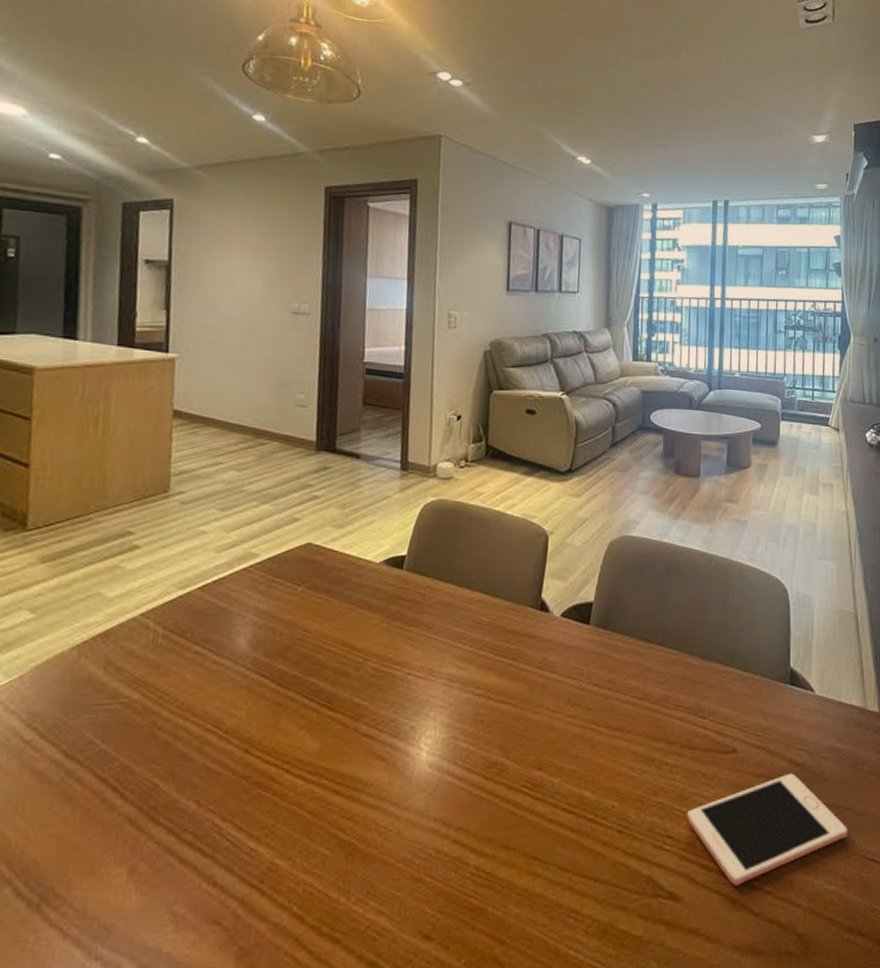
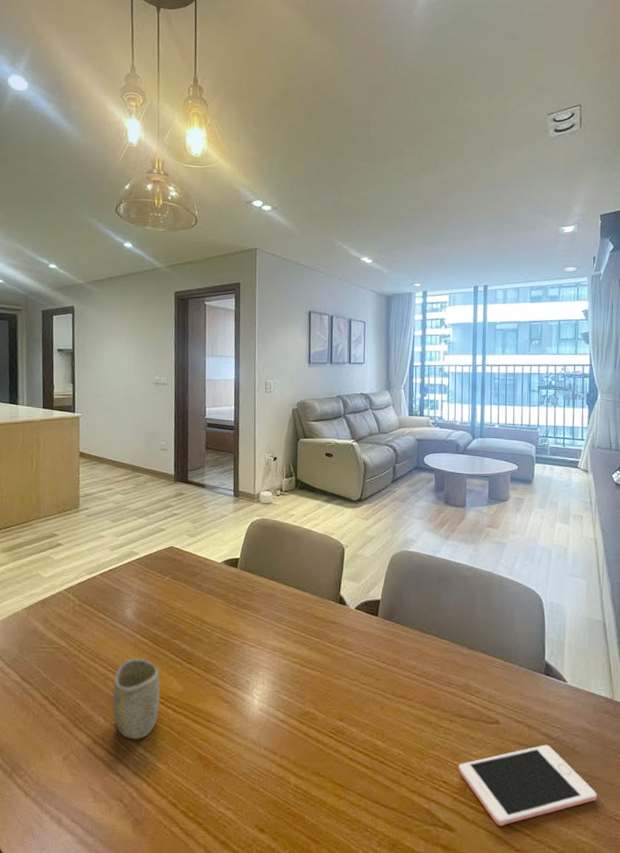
cup: none [209,708,287,830] -> present [112,658,161,740]

